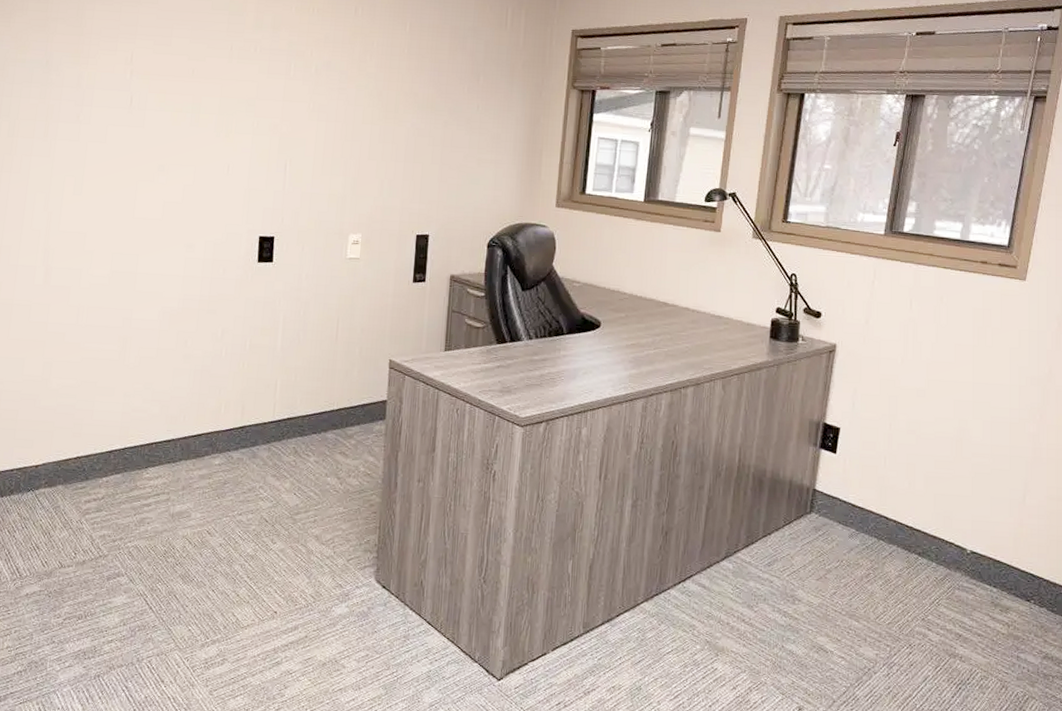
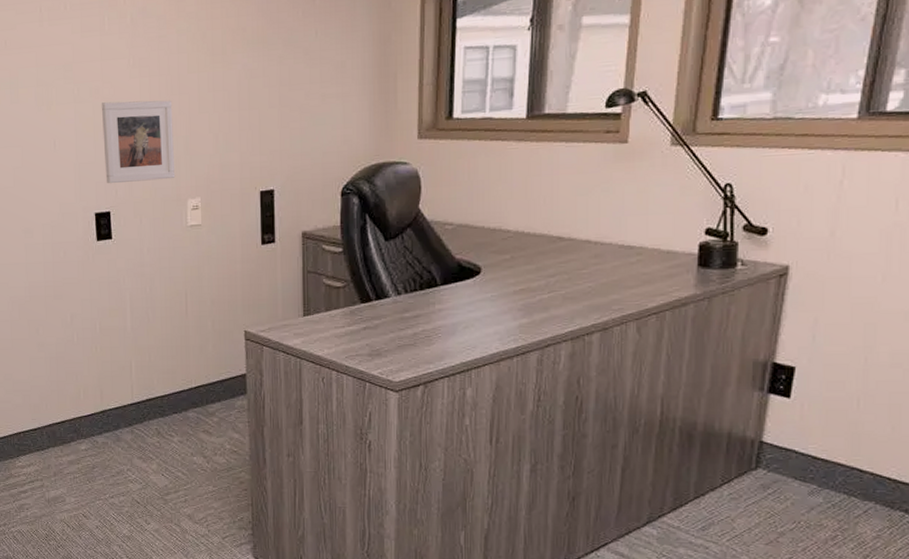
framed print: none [273,138,345,214] -> present [101,100,176,184]

